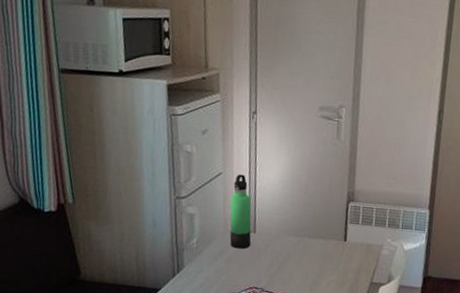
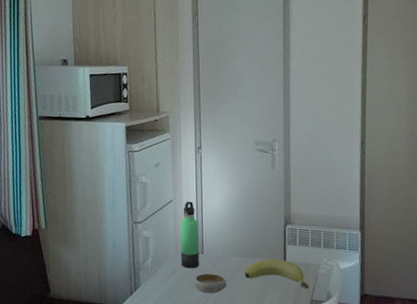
bowl: none [243,254,281,276] -> present [193,273,227,294]
banana: none [300,239,371,271] -> present [244,259,310,289]

